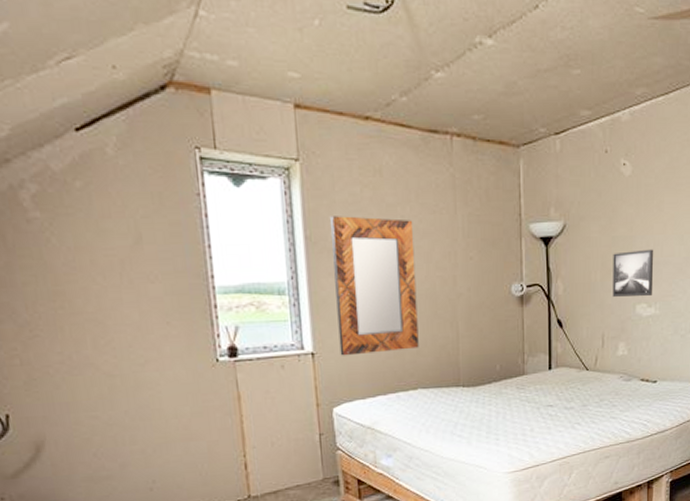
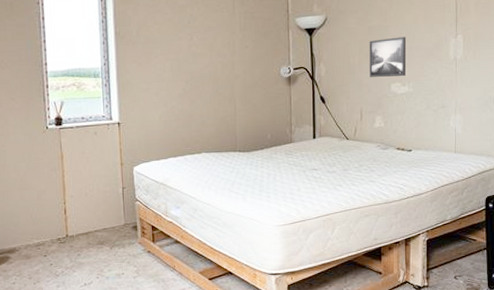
home mirror: present [329,216,419,356] -> none [134,16,203,125]

